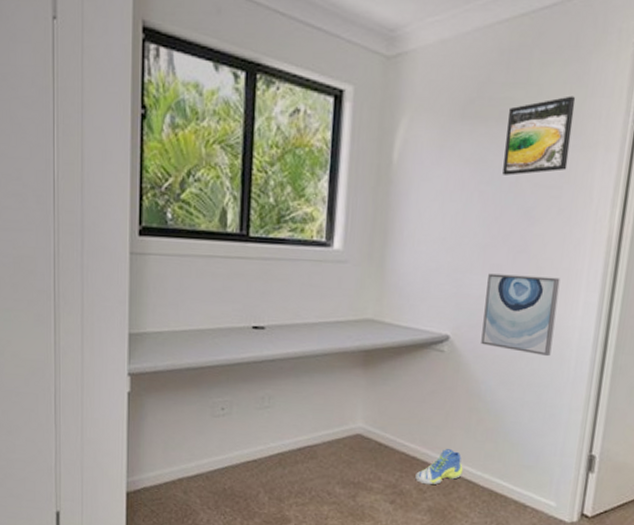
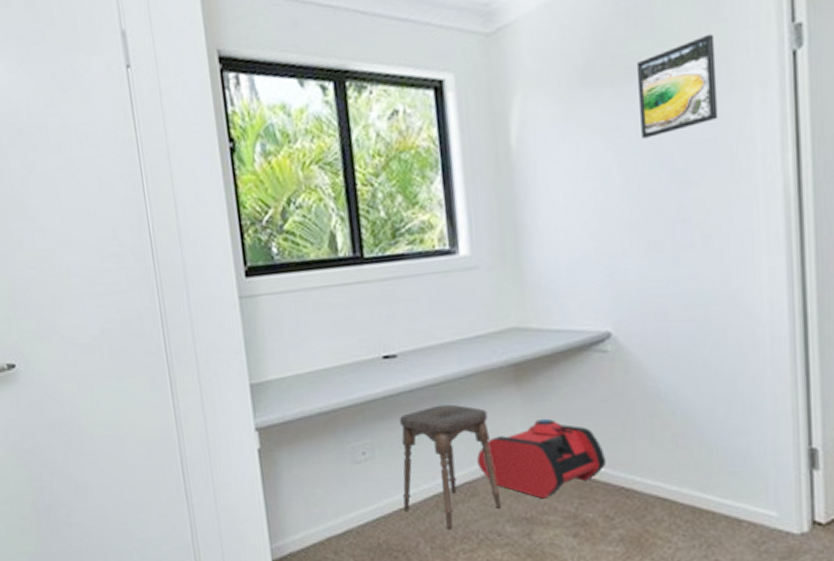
stool: none [250,376,336,484] -> present [400,404,502,529]
backpack: none [320,400,428,468] -> present [477,418,607,499]
sneaker: present [415,449,463,485] -> none [598,464,655,510]
wall art: present [481,273,561,357] -> none [645,244,738,339]

